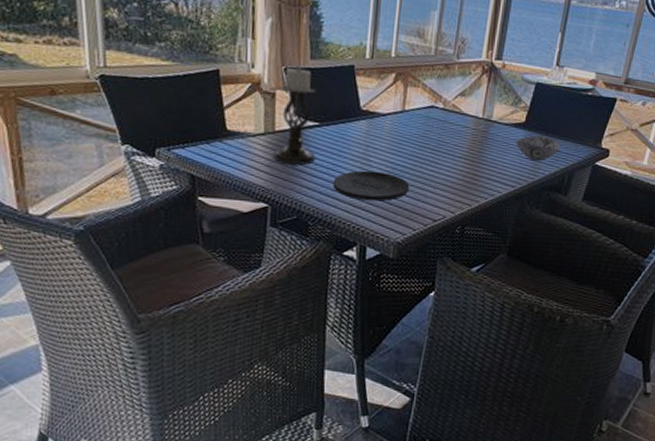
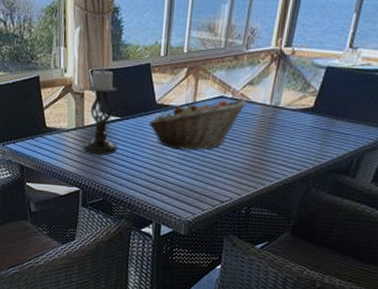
plate: present [333,170,410,201] -> none [132,158,200,185]
fruit basket: none [352,109,459,163] -> present [149,99,247,150]
decorative bowl: present [516,135,561,162] -> none [303,119,351,145]

